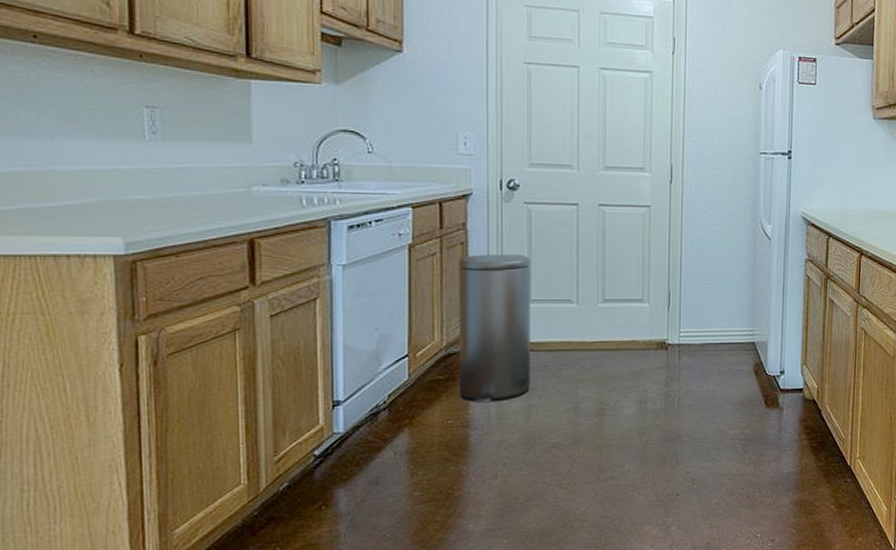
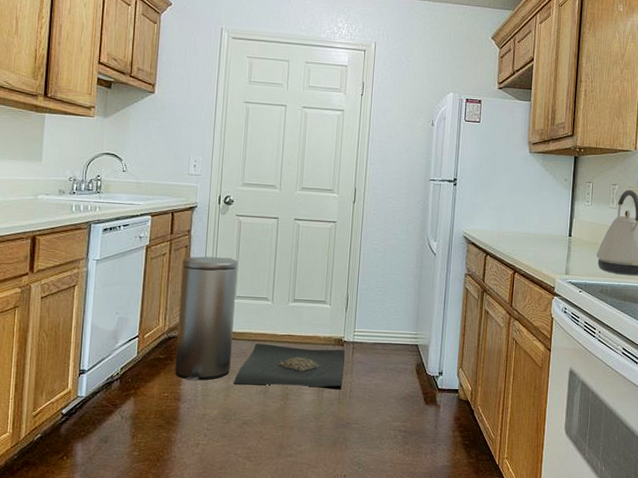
doormat: none [536,353,670,403] -> present [234,343,345,390]

